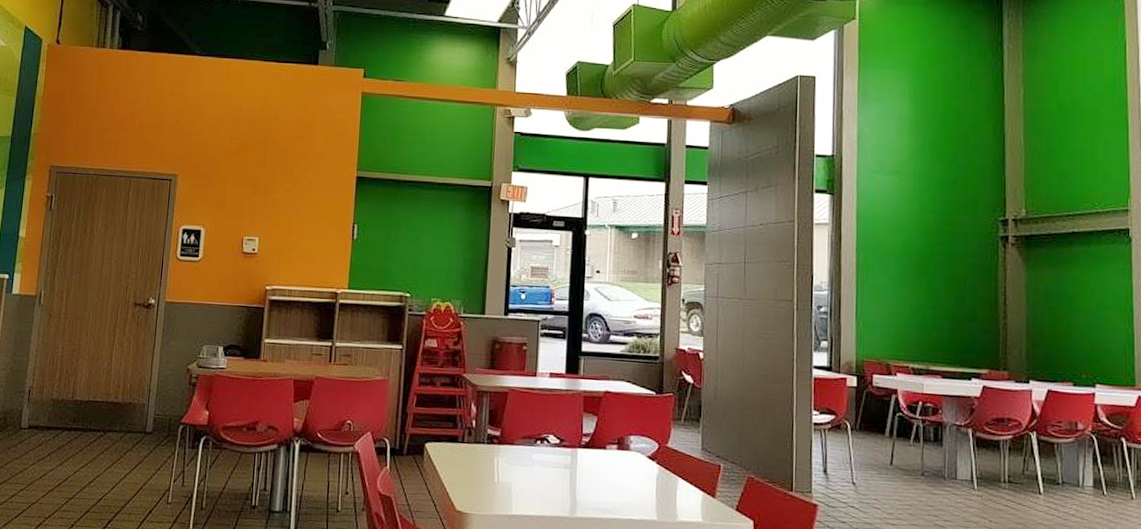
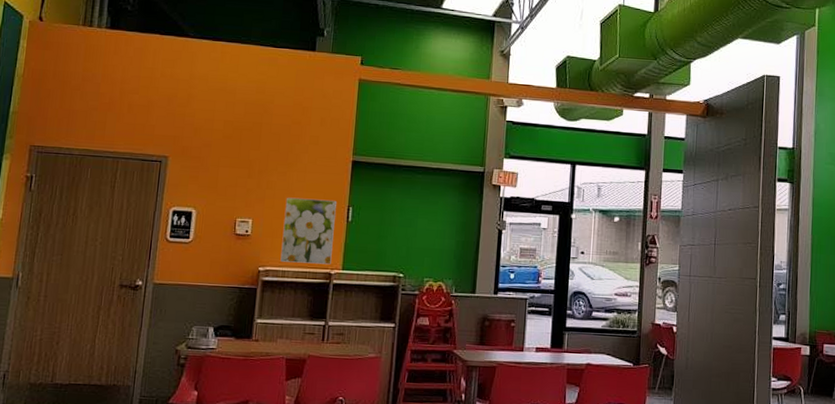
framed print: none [287,214,341,284] -> present [280,197,336,265]

